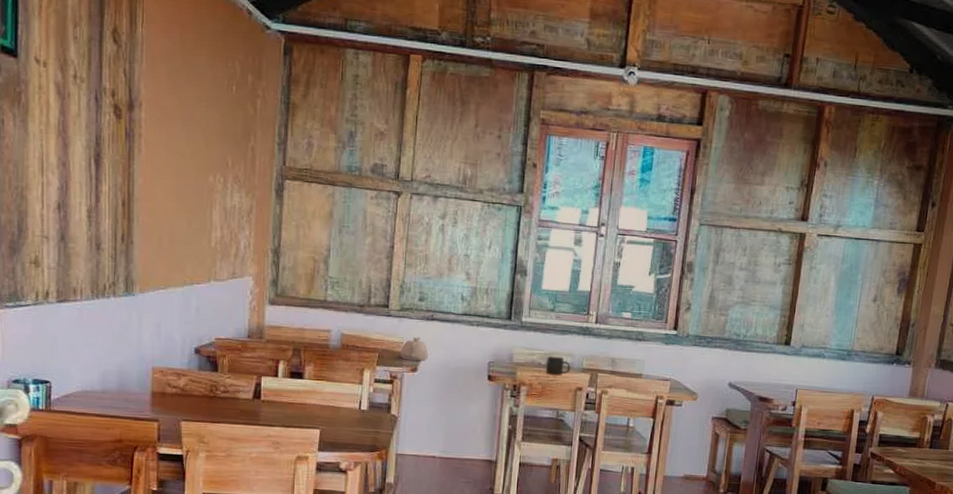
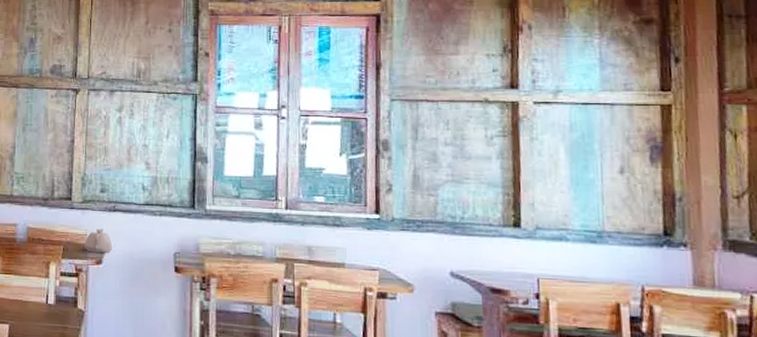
mug: present [545,356,571,376] -> none [235,245,263,267]

